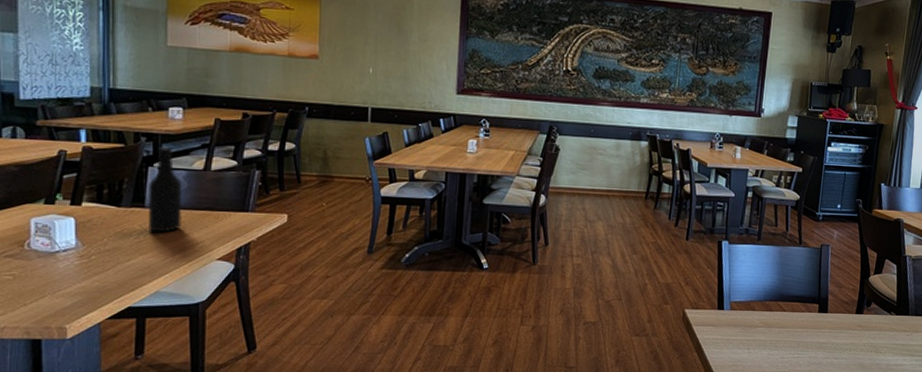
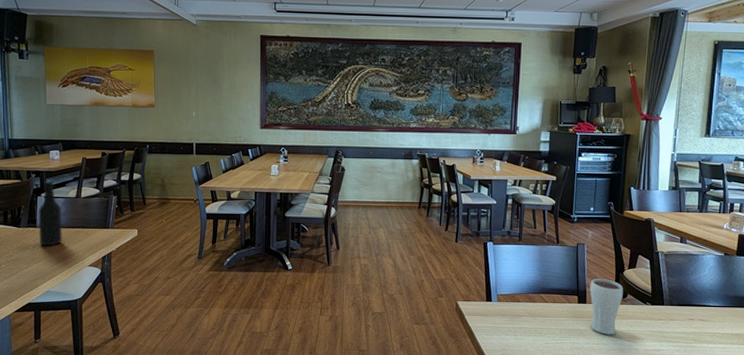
drinking glass: none [831,284,868,348] -> present [589,278,623,335]

